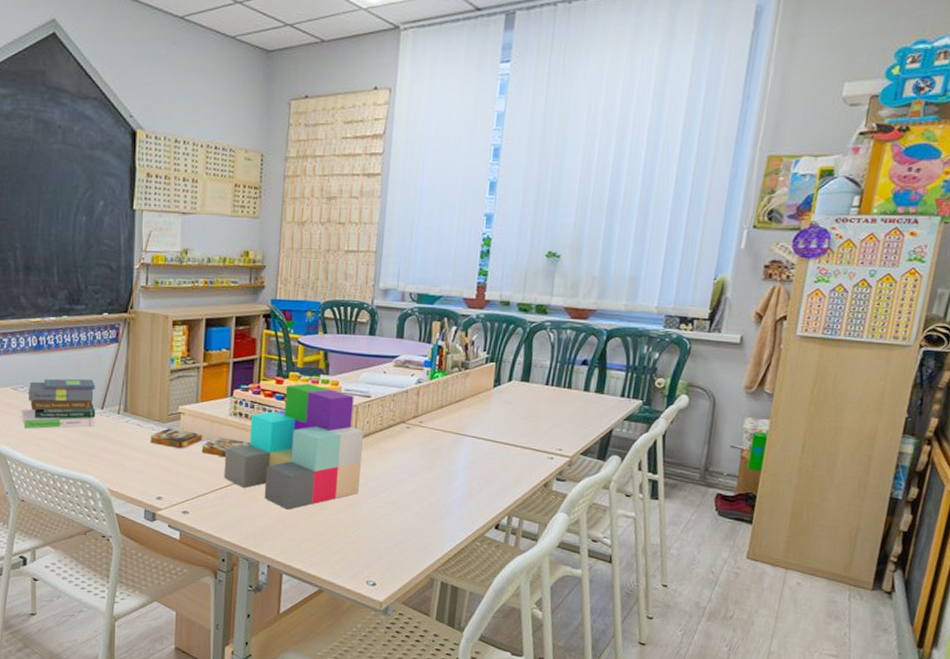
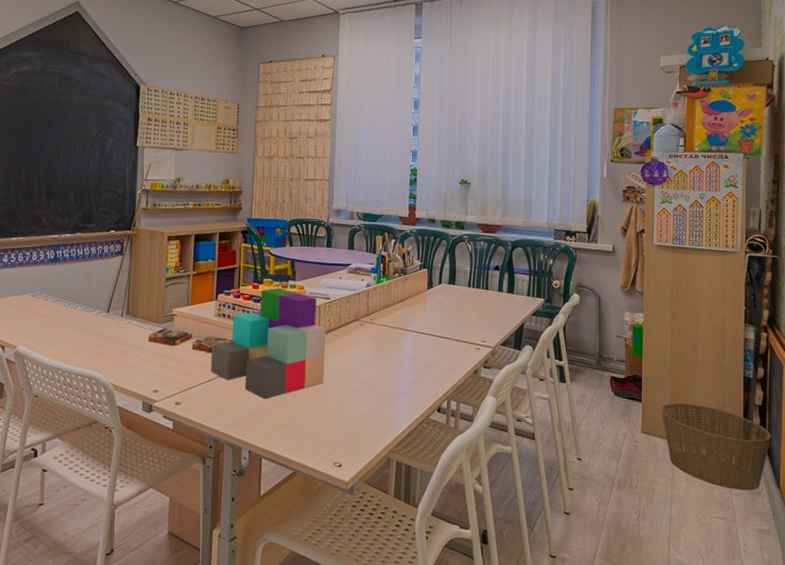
books: present [21,378,96,429] -> none [38,286,103,331]
basket: none [774,526,914,626] -> present [661,403,772,490]

